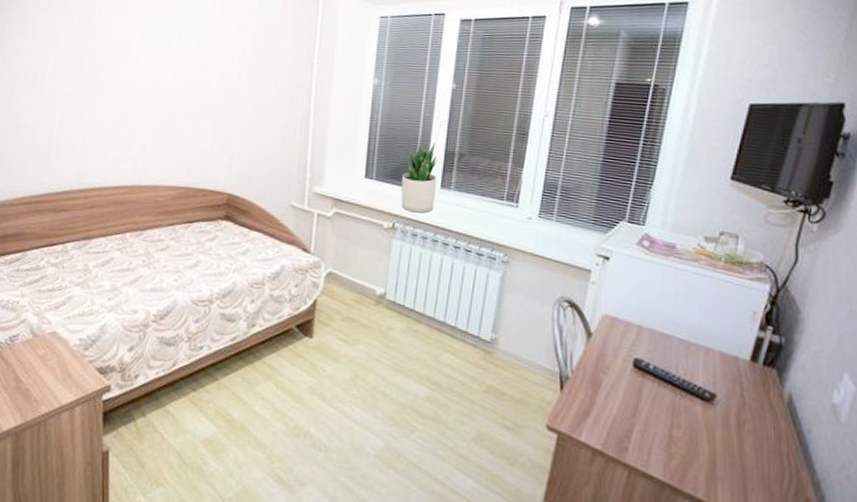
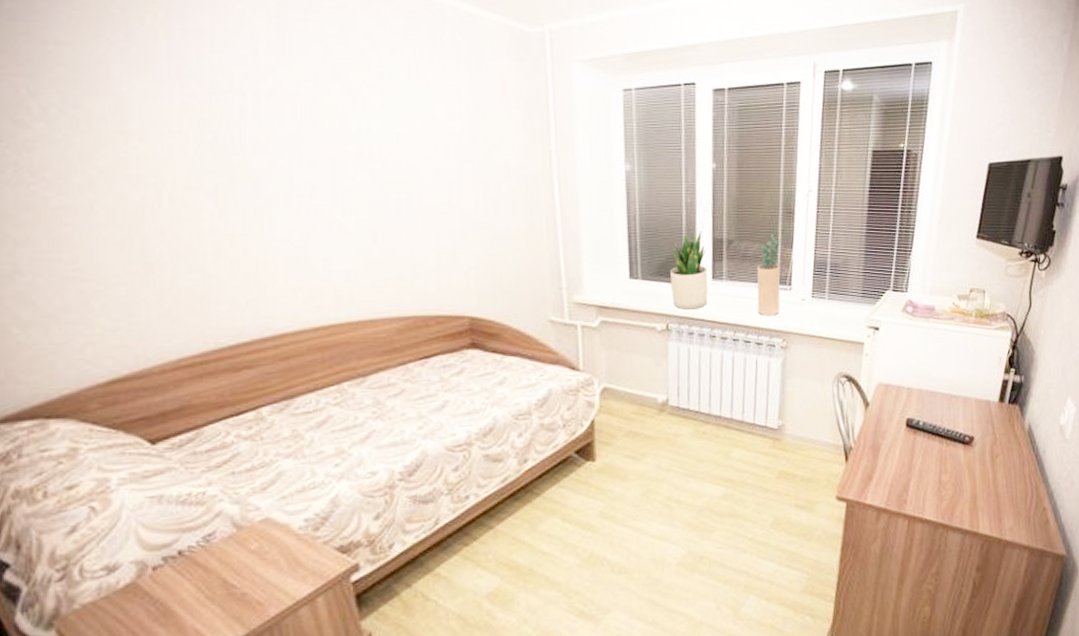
vase: none [481,149,511,230] -> present [757,230,781,316]

